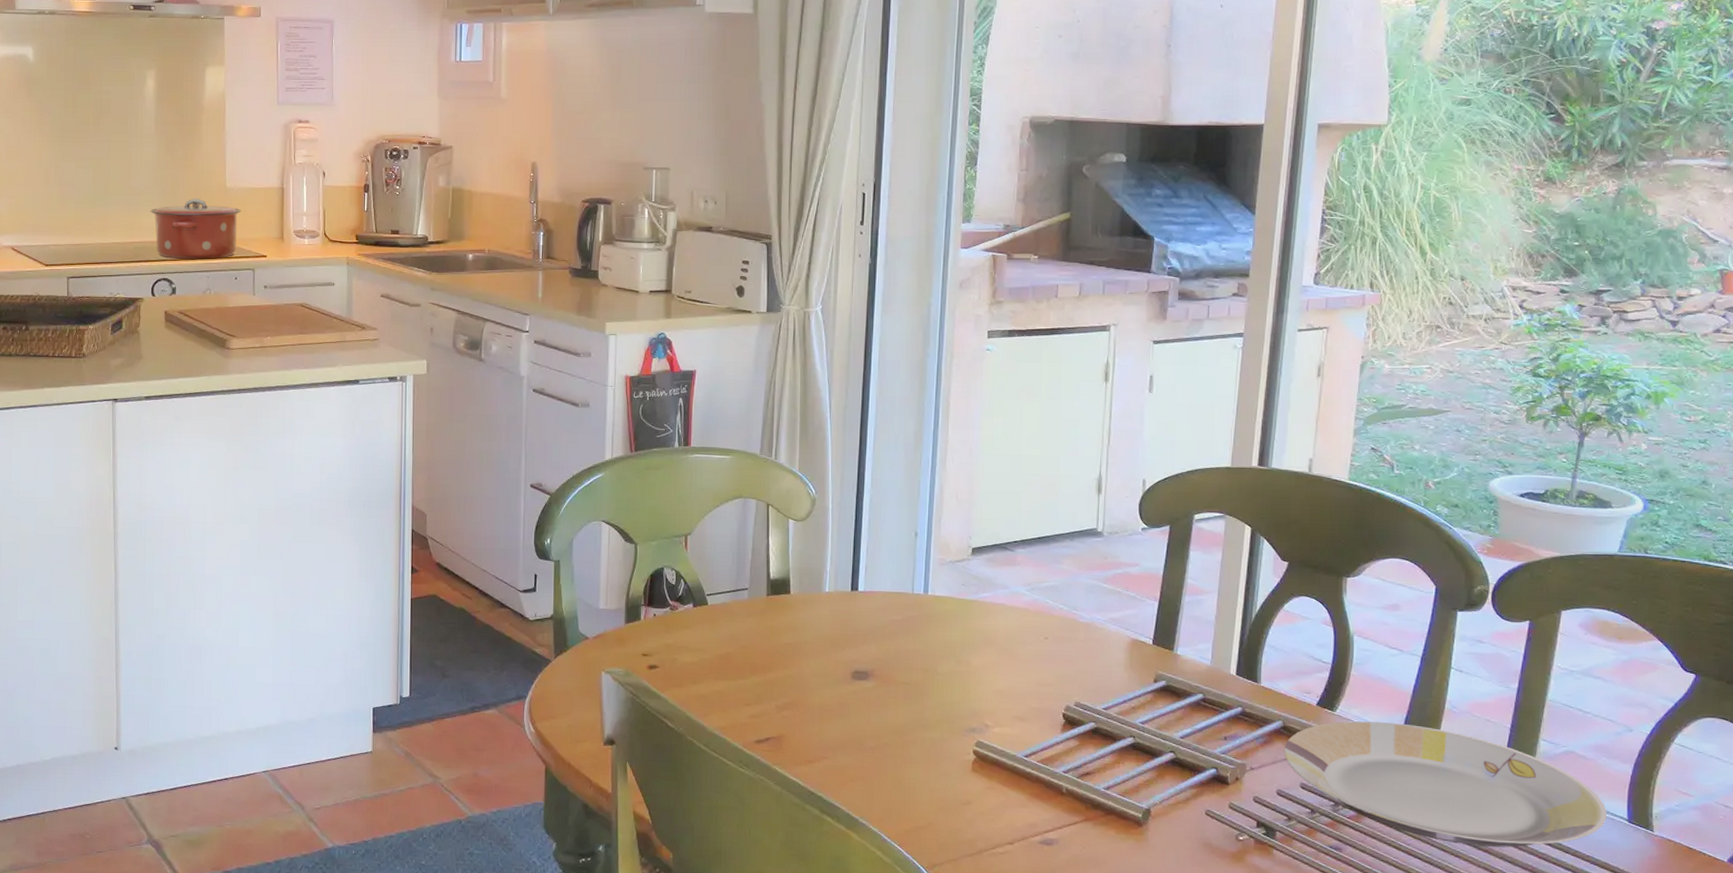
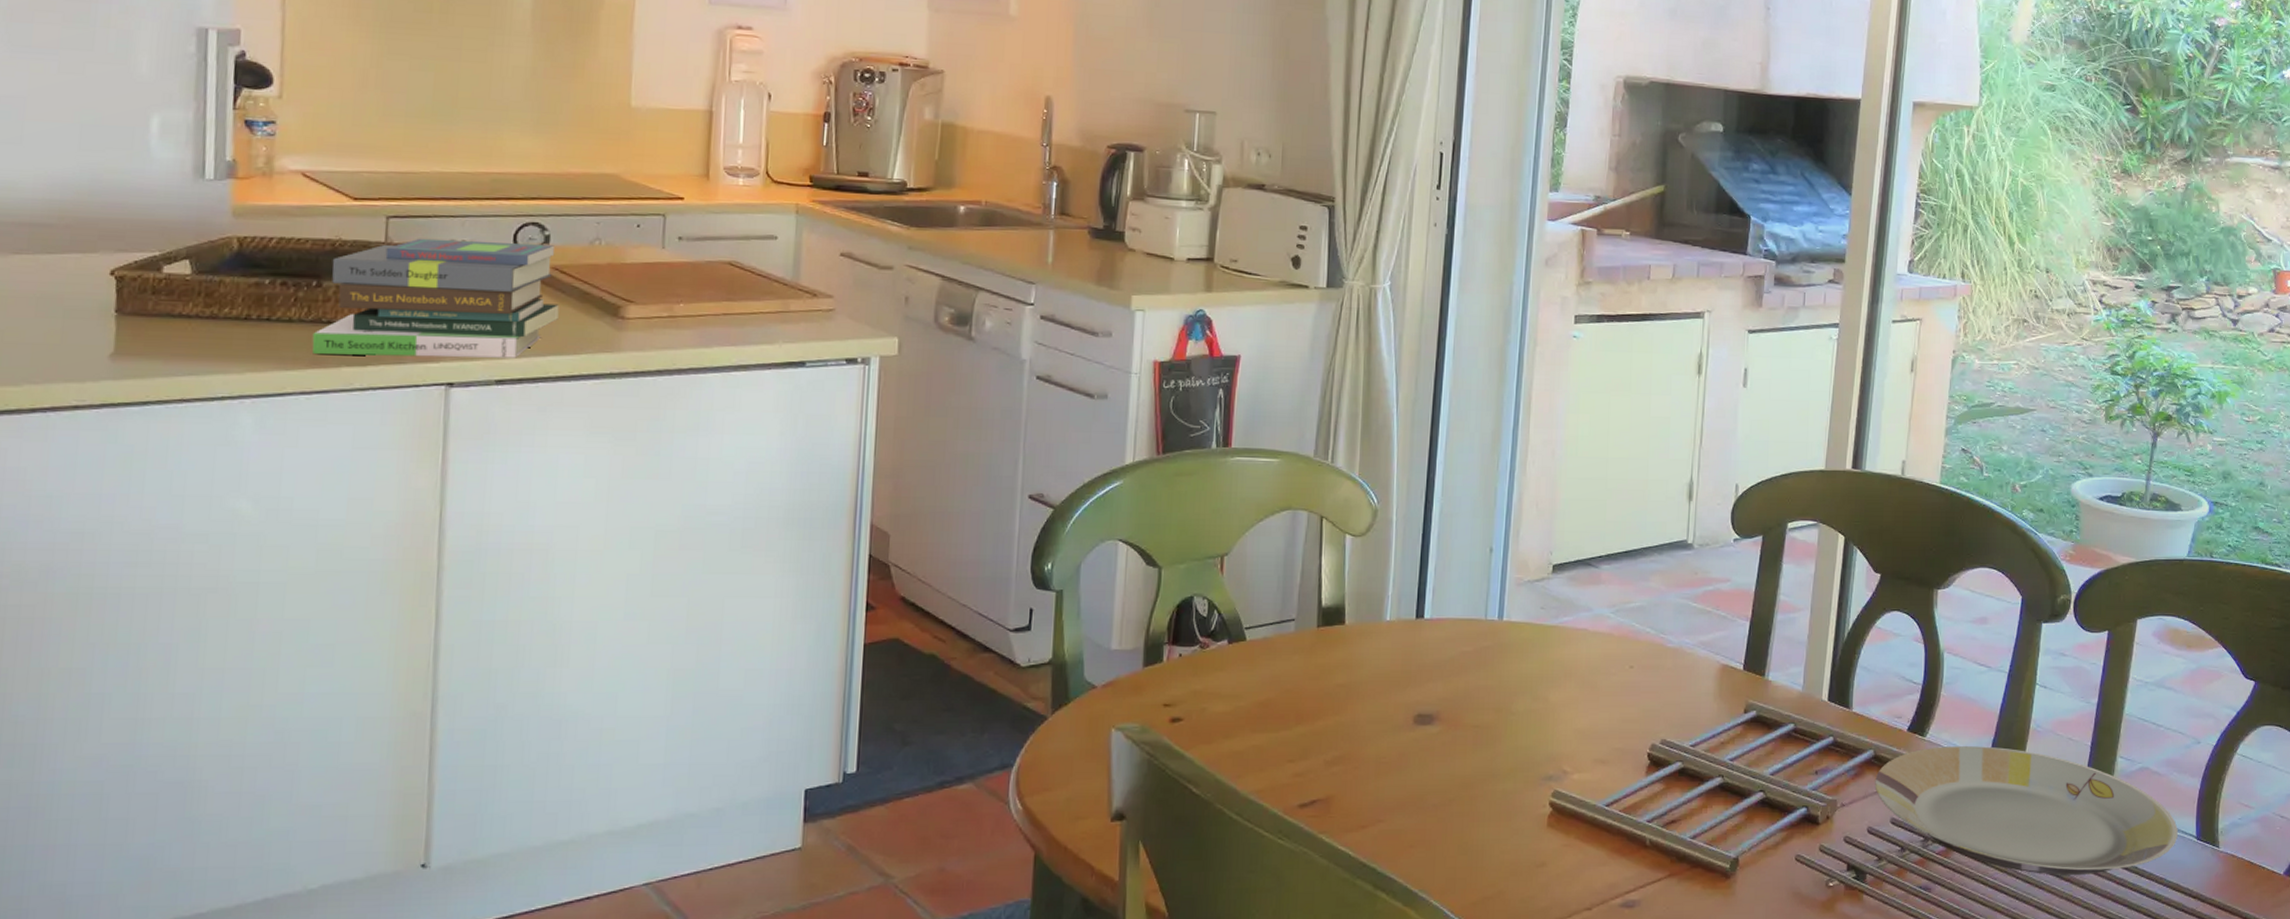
books: none [25,292,185,381] -> present [312,238,559,359]
casserole: present [149,198,242,260] -> none [516,119,652,200]

